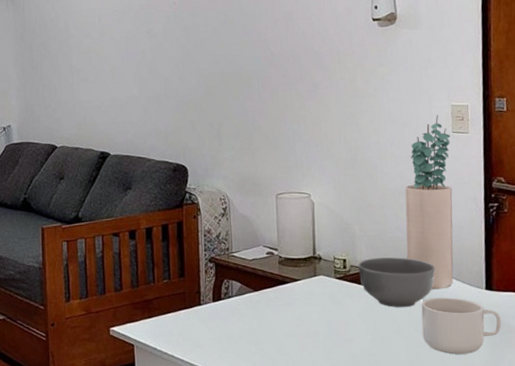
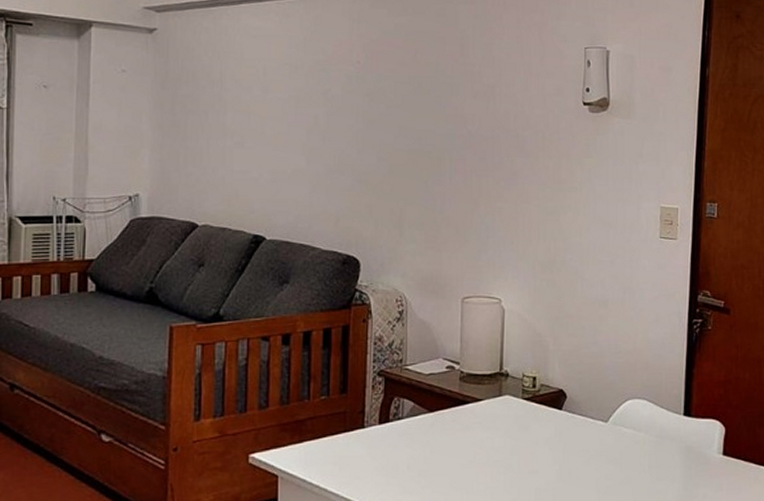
bowl: present [357,257,436,307] -> none [548,376,633,434]
vase: present [405,115,454,290] -> none [603,217,658,415]
cup: present [421,297,502,354] -> none [613,423,698,488]

